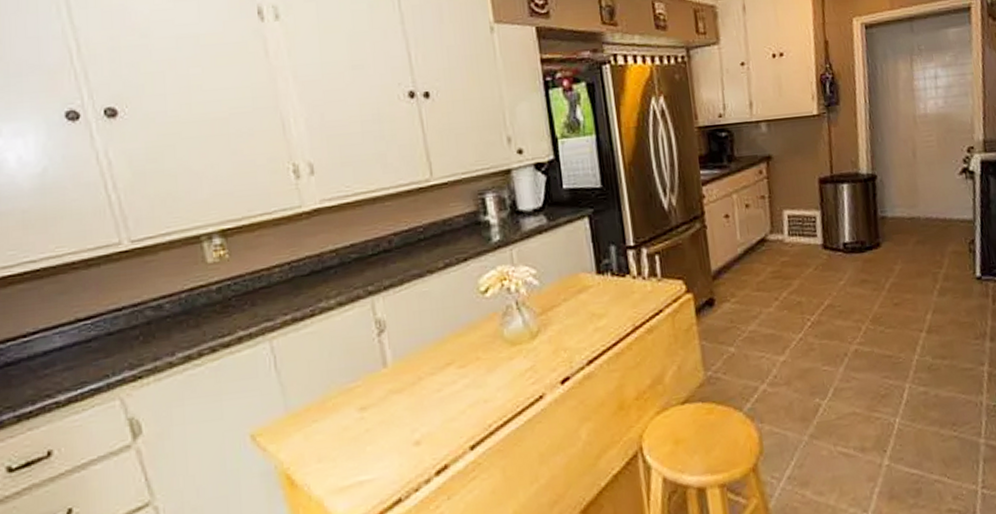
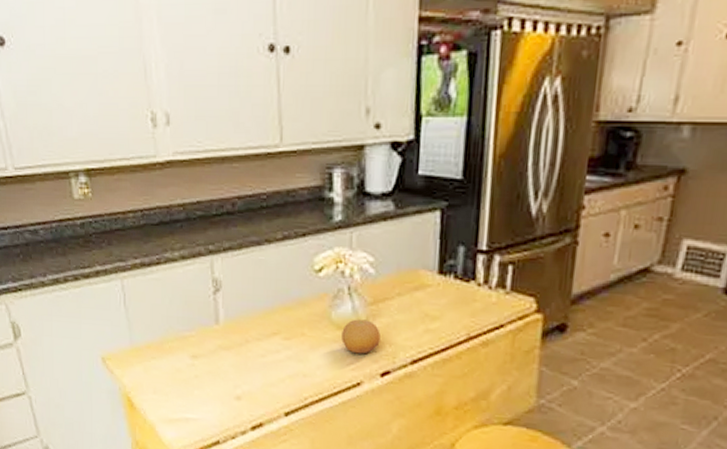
fruit: none [516,330,555,367] -> present [342,319,381,354]

